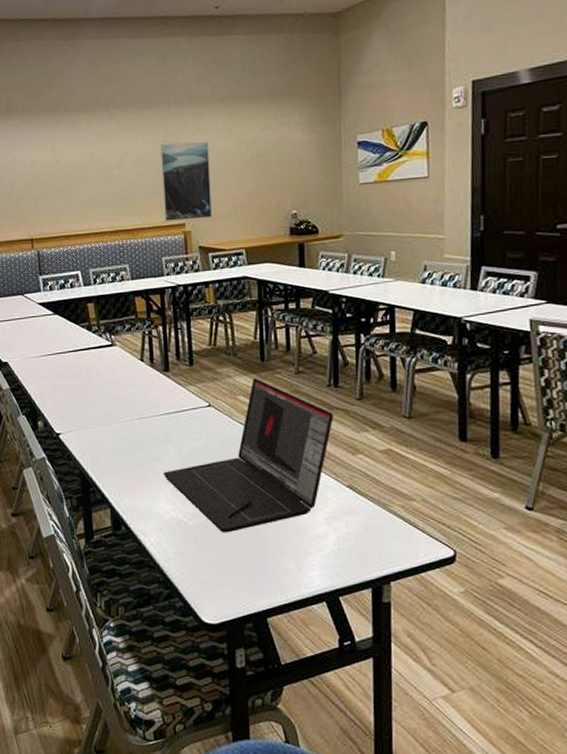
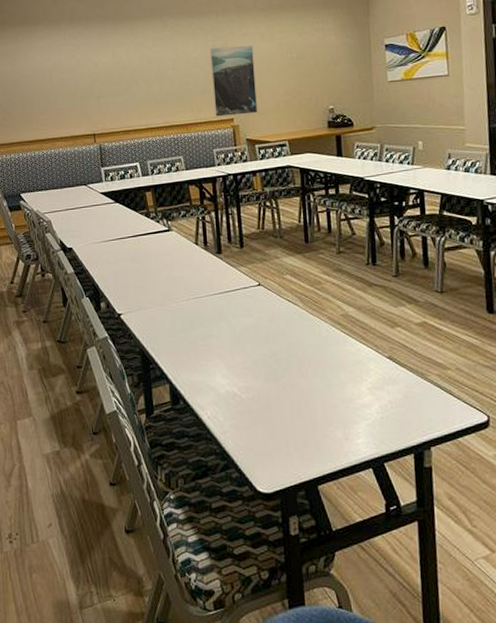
laptop: present [163,378,334,533] -> none [218,259,373,405]

